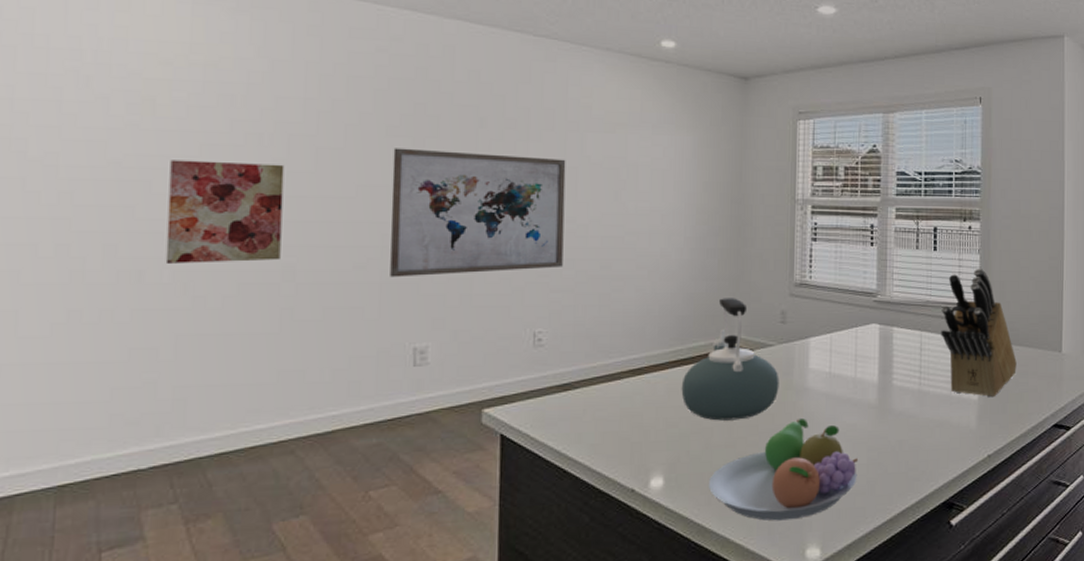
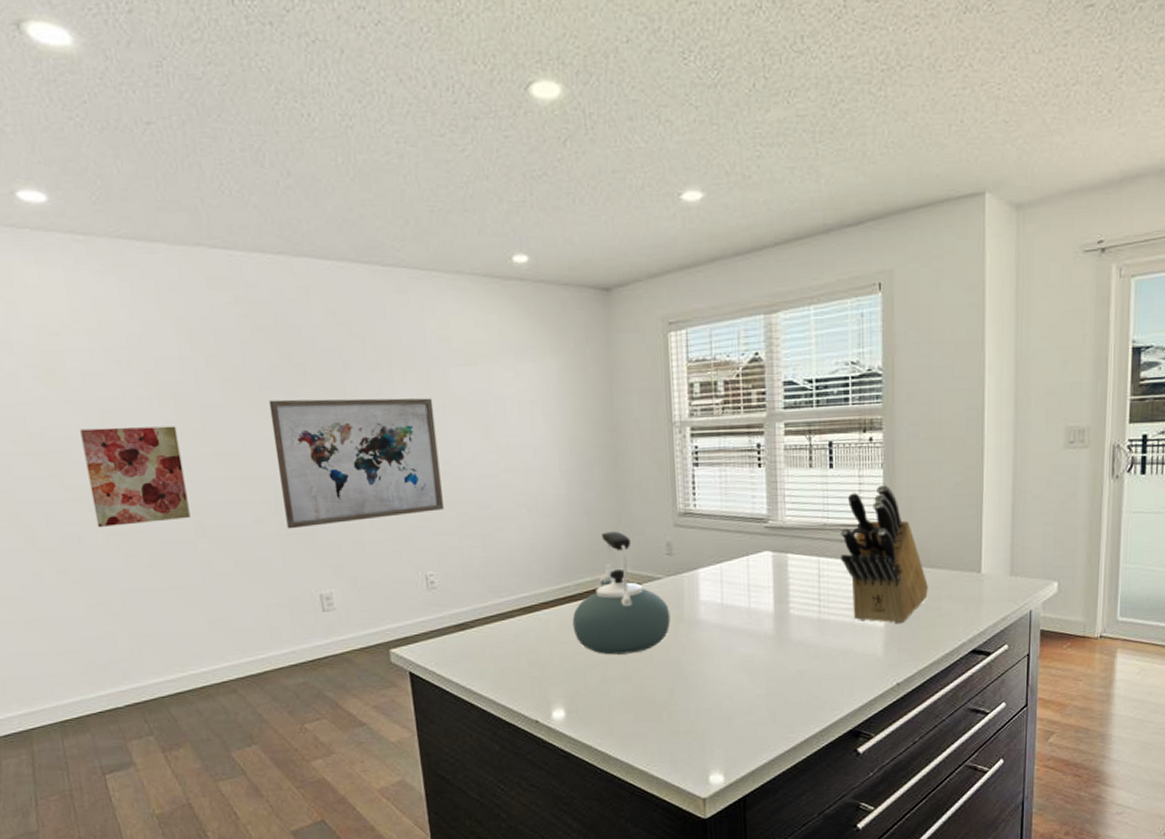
fruit bowl: present [709,419,859,521] -> none [608,651,758,749]

